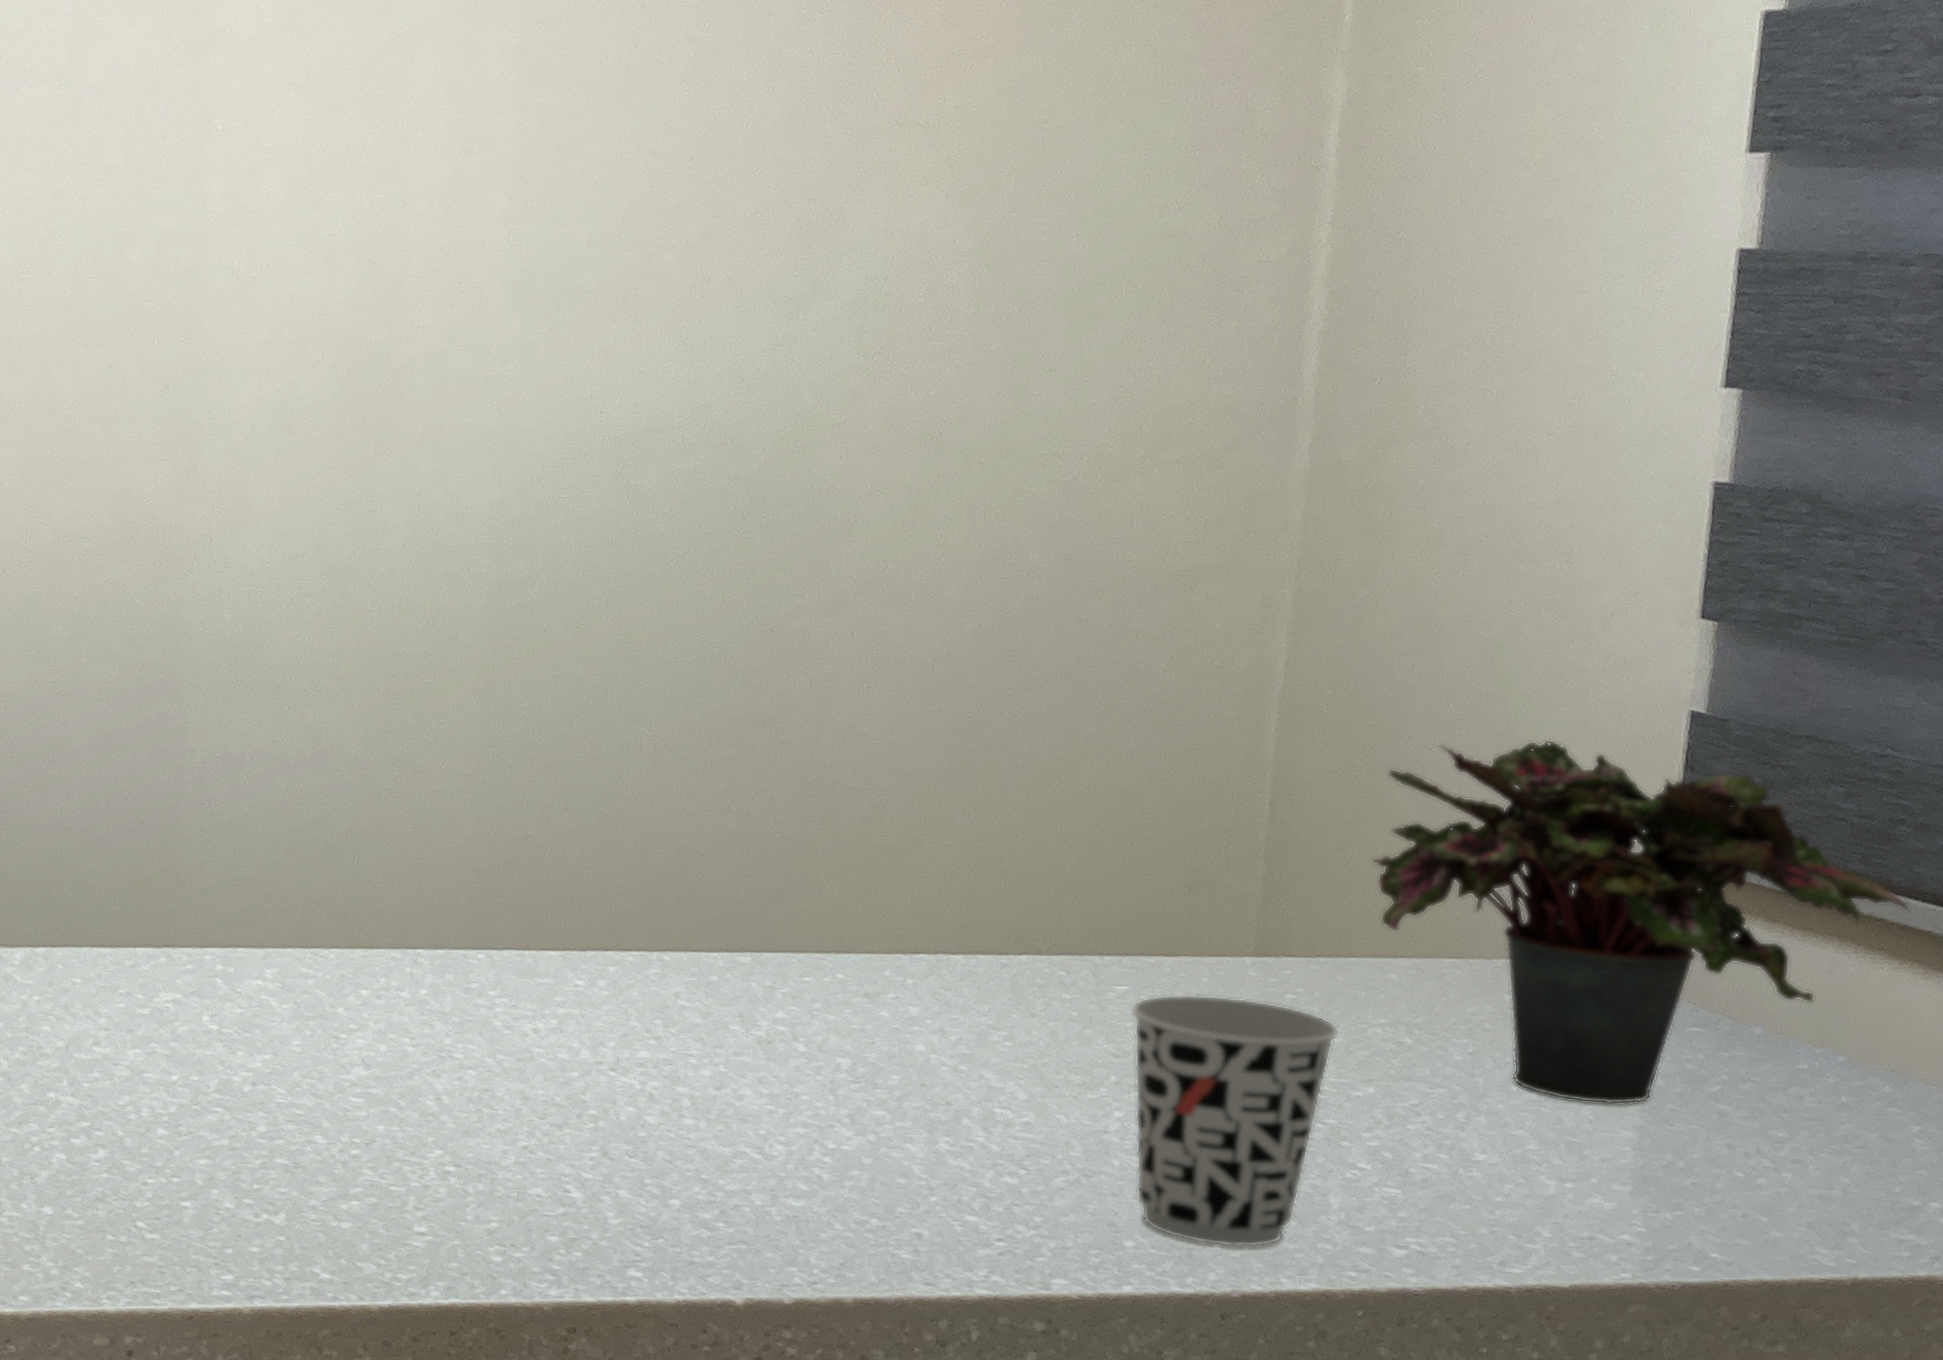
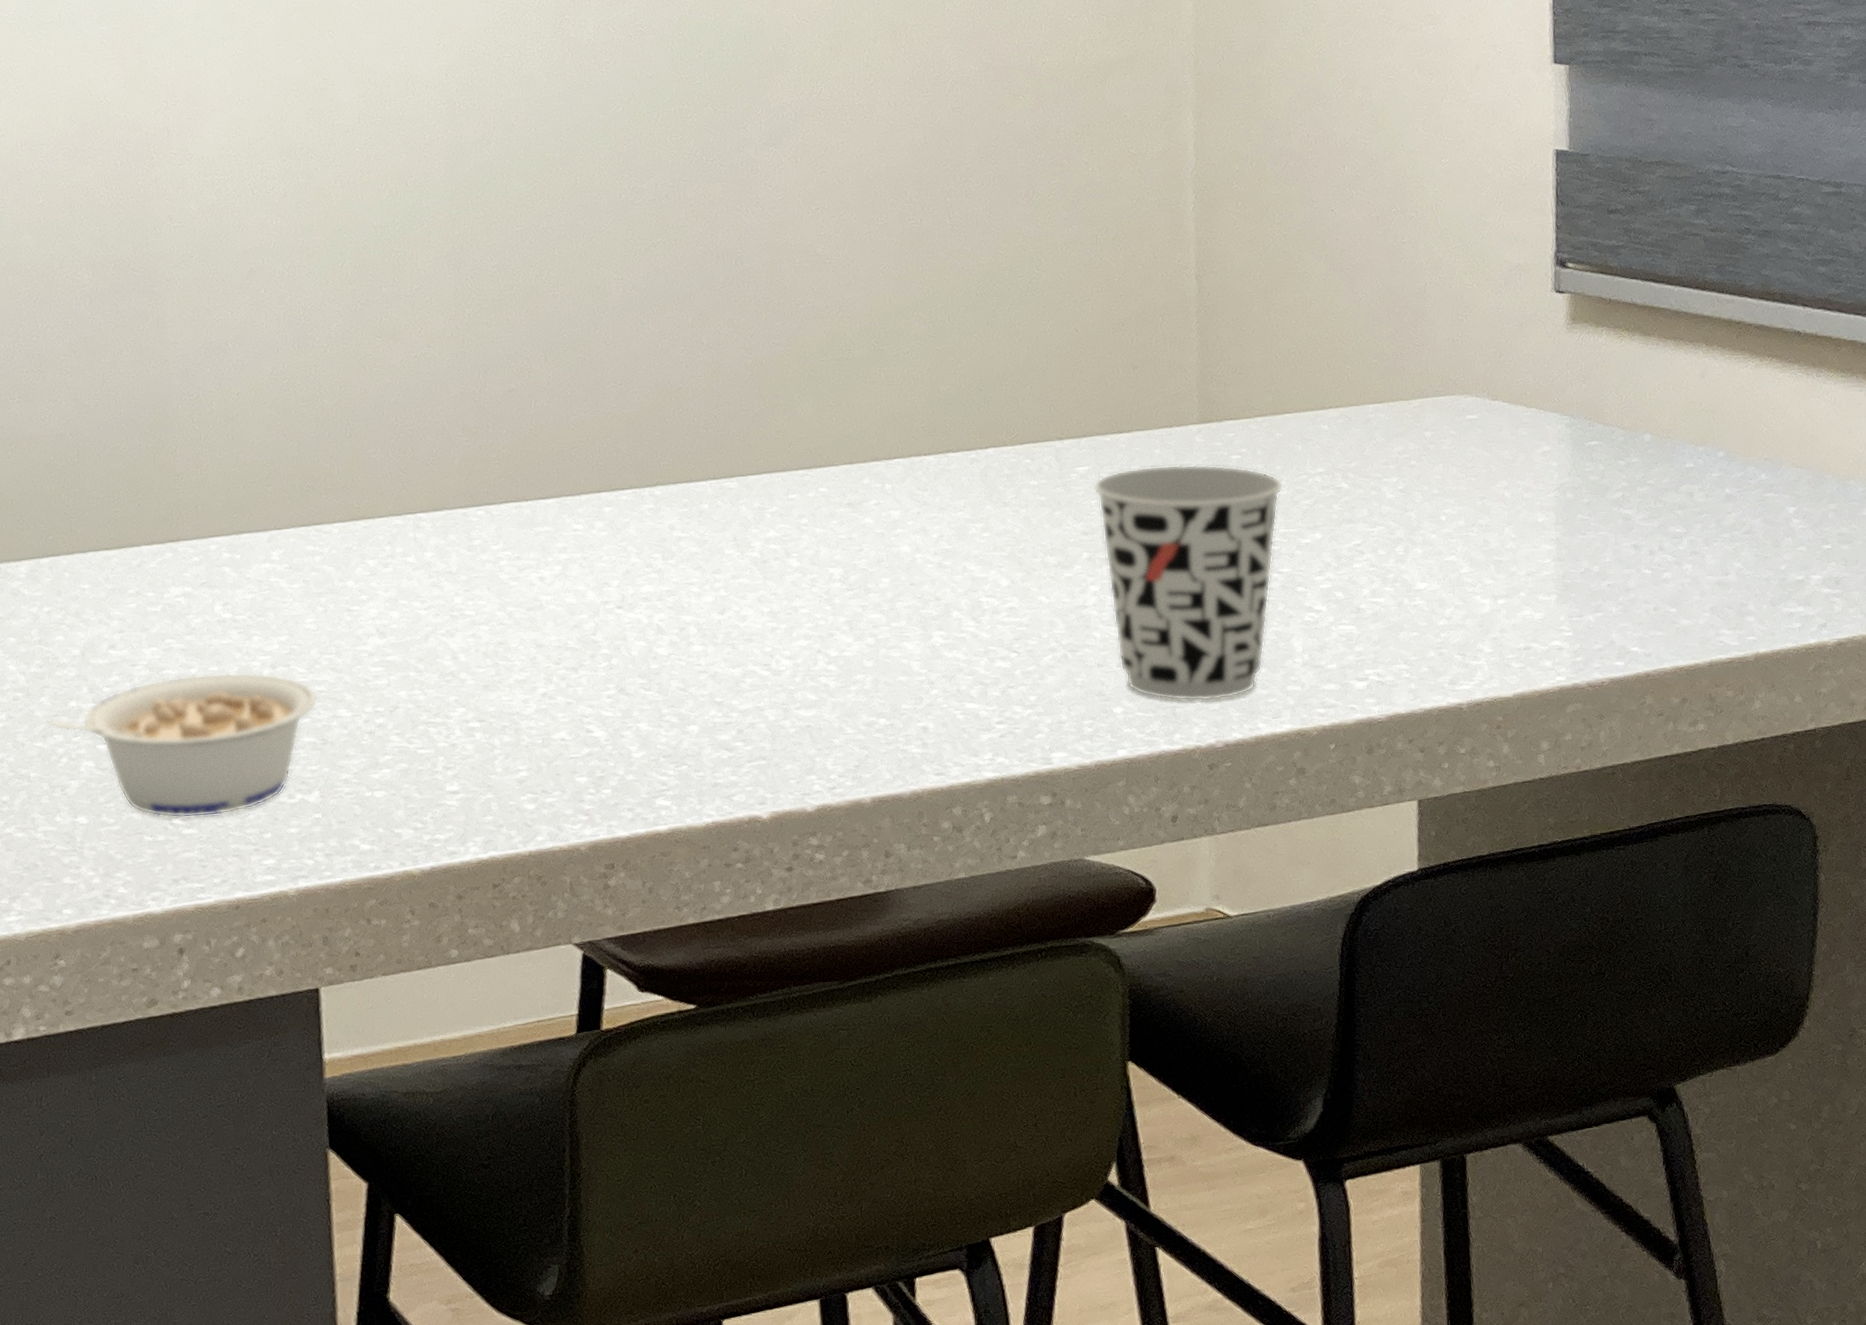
legume: none [24,1081,295,1225] -> present [46,672,318,819]
potted plant: present [1371,739,1910,1106] -> none [1293,189,1763,524]

